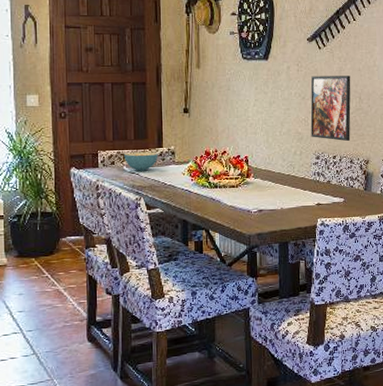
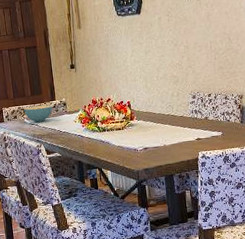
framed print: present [310,76,351,142] -> none [181,19,224,80]

